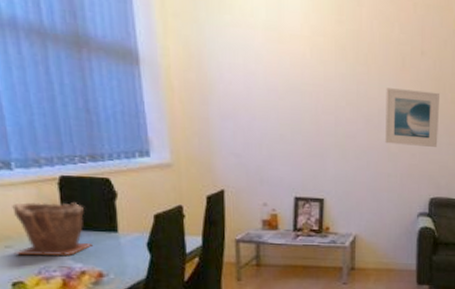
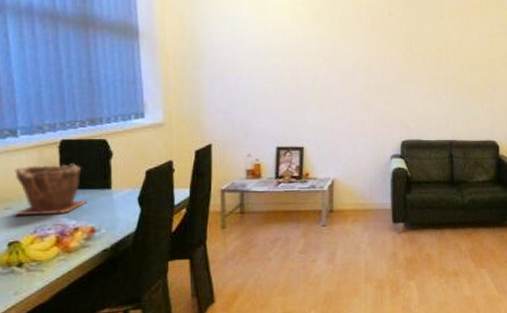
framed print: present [385,88,439,147] -> none [359,45,407,95]

